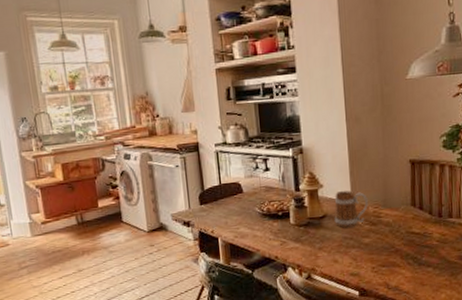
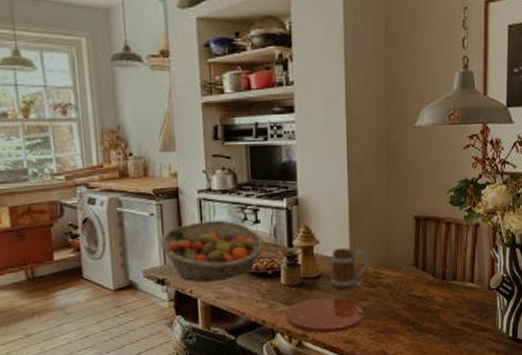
fruit basket: none [184,169,275,224] -> present [159,220,265,283]
plate: none [295,235,367,267] -> present [285,297,365,333]

